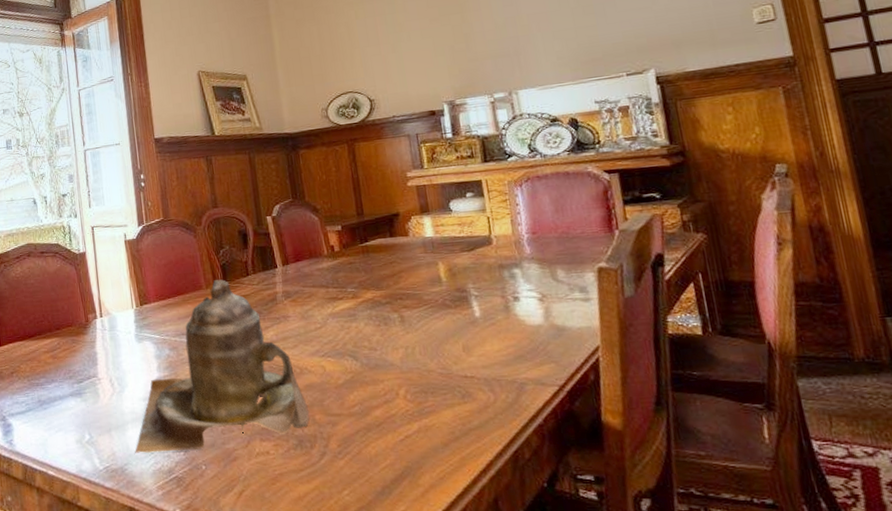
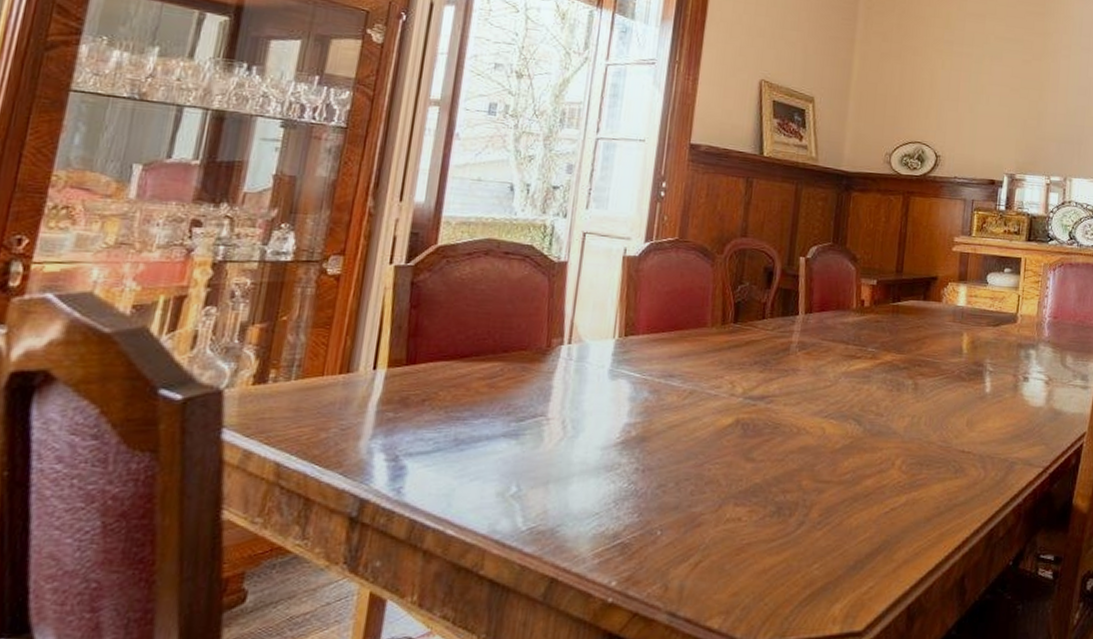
teapot: present [135,279,310,453] -> none [574,319,797,513]

